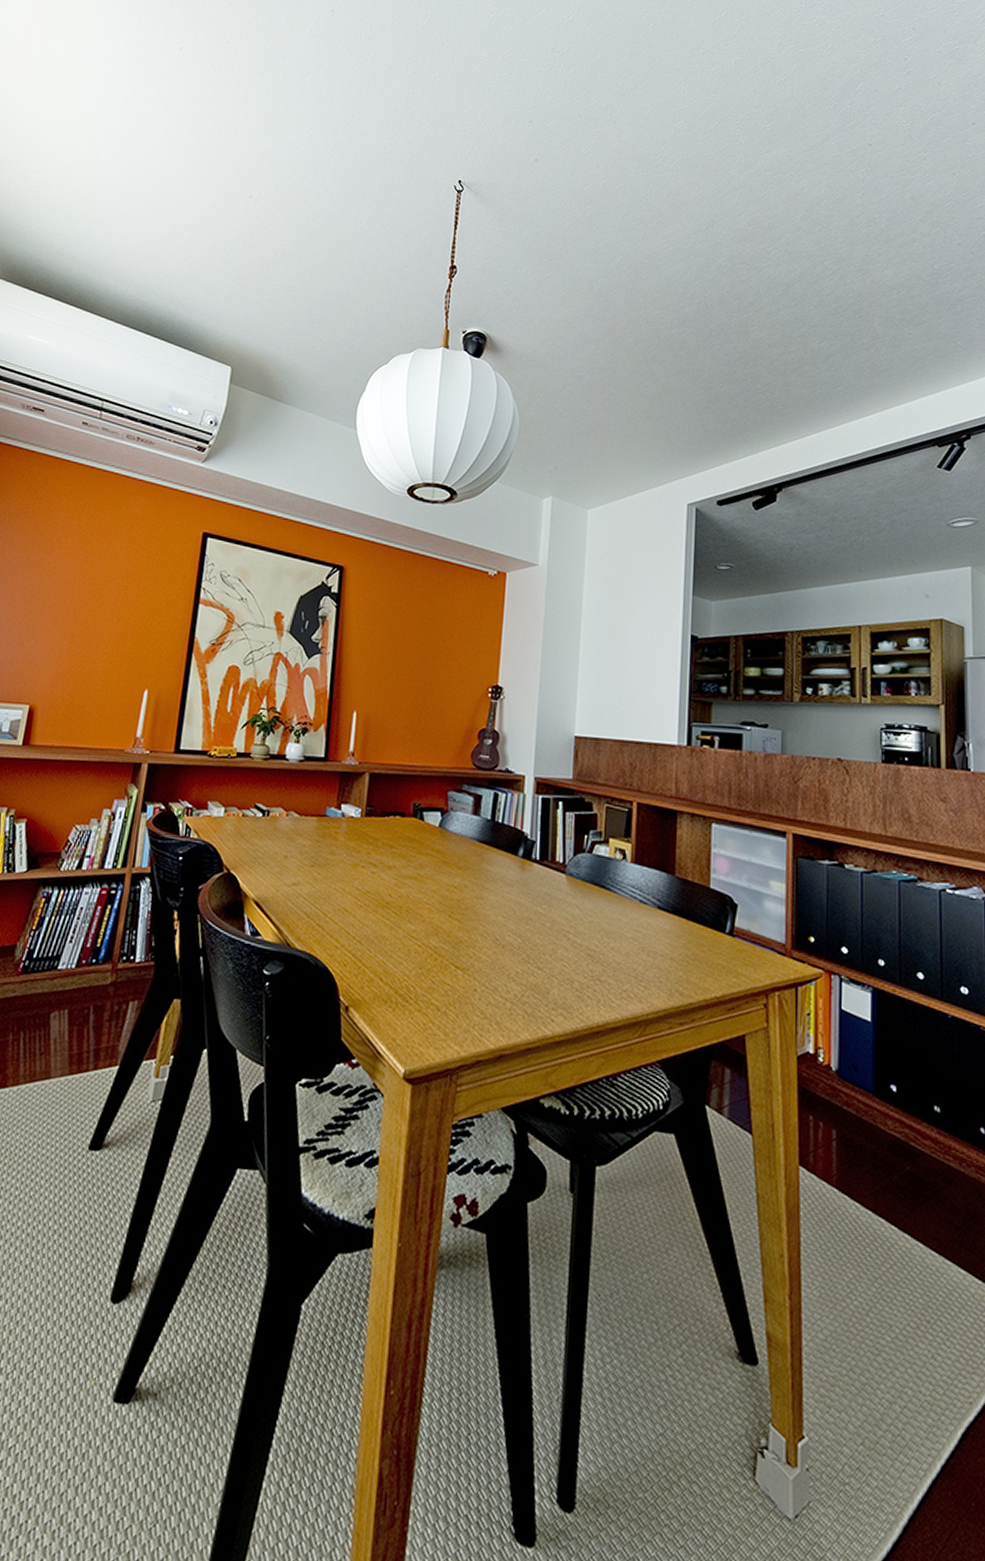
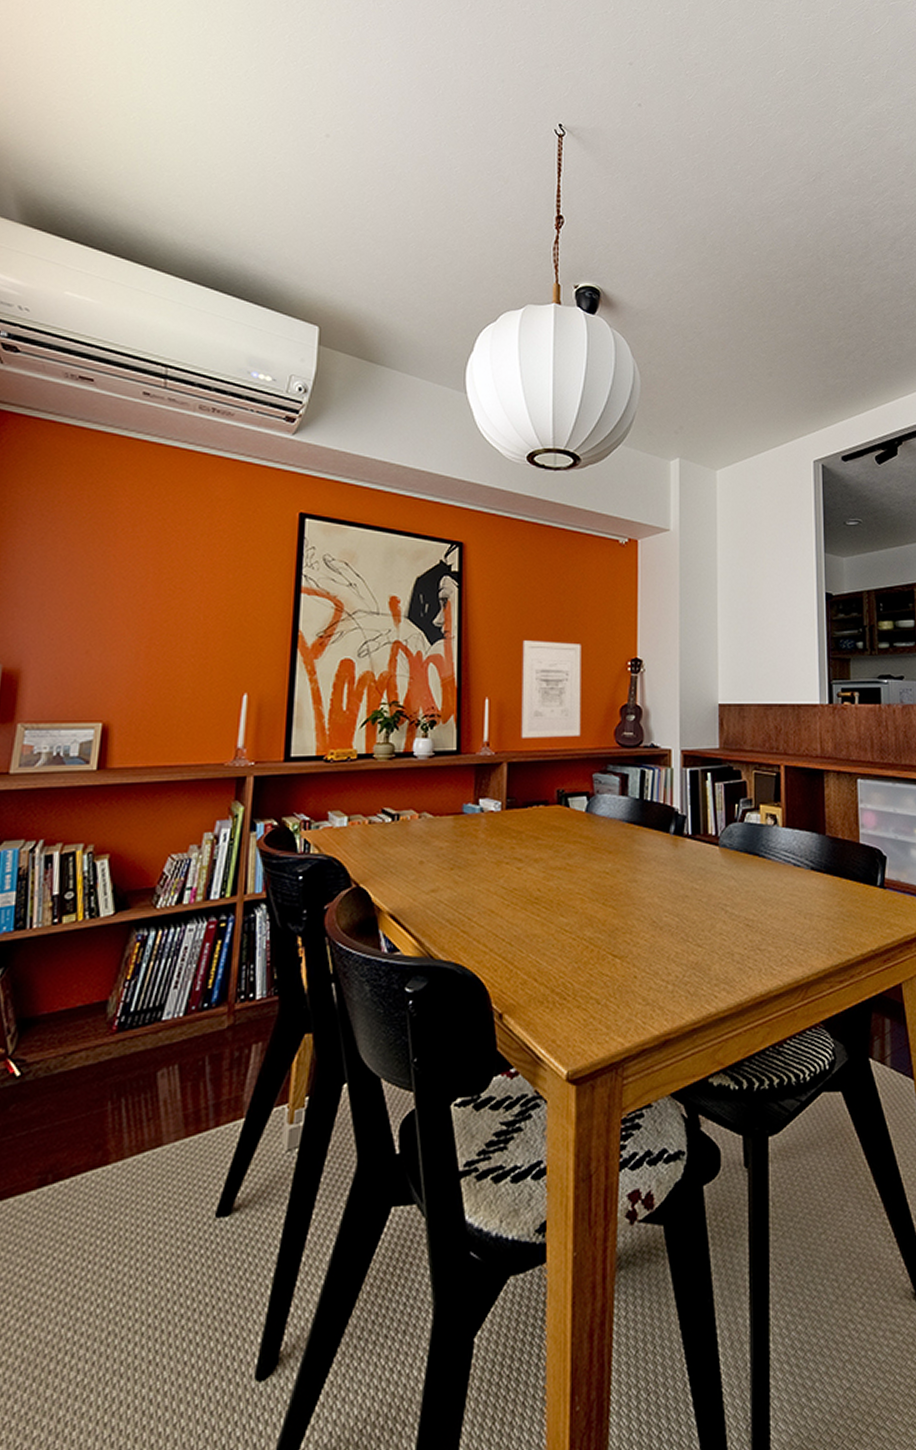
wall art: none [383,660,446,755] -> present [521,640,581,738]

